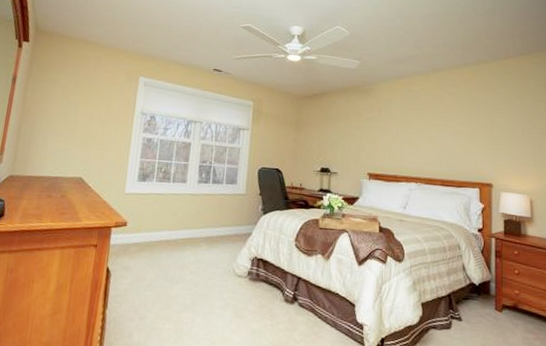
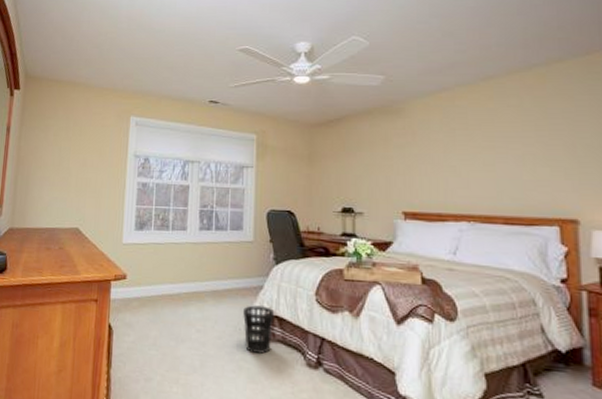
wastebasket: none [232,249,261,292] -> present [243,305,275,354]

